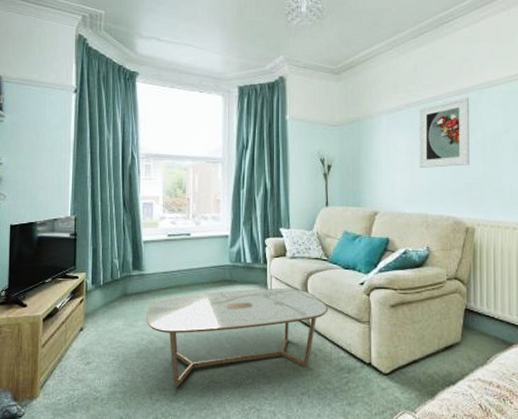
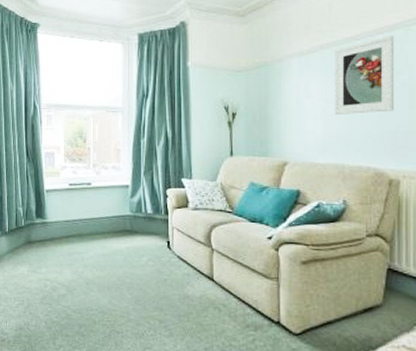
coffee table: present [145,287,329,388] -> none [48,239,234,335]

